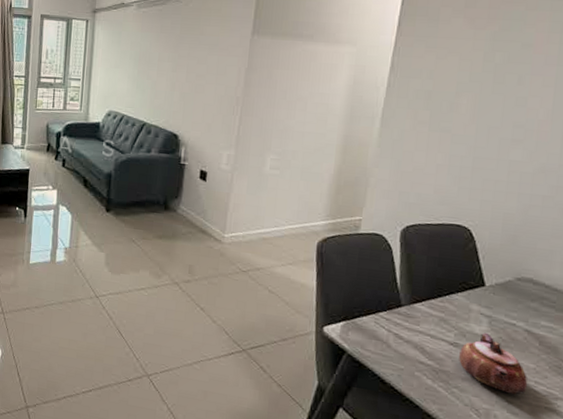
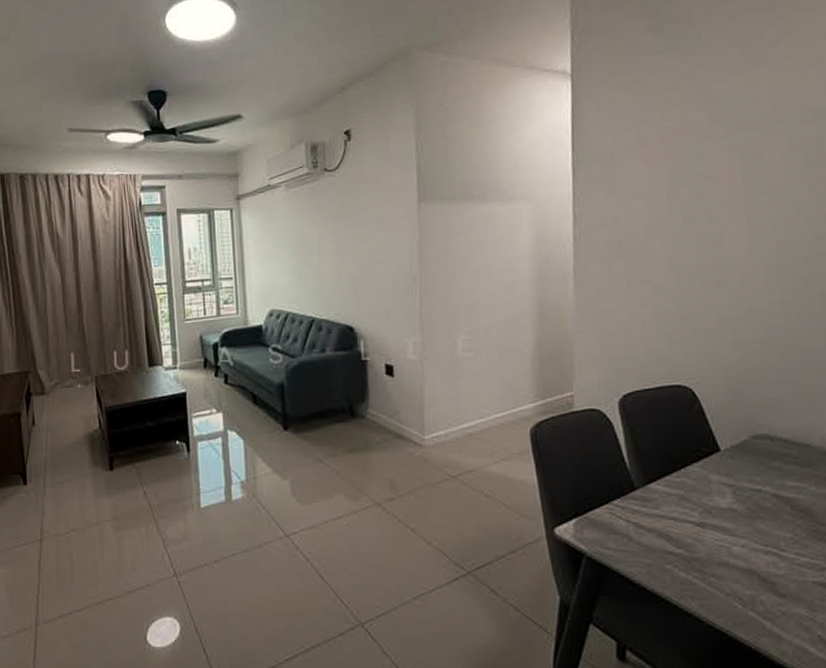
teapot: present [459,332,528,395] -> none [708,505,789,573]

